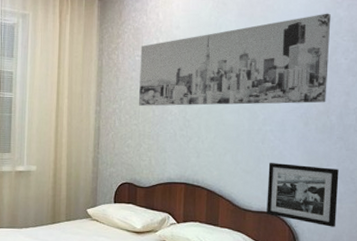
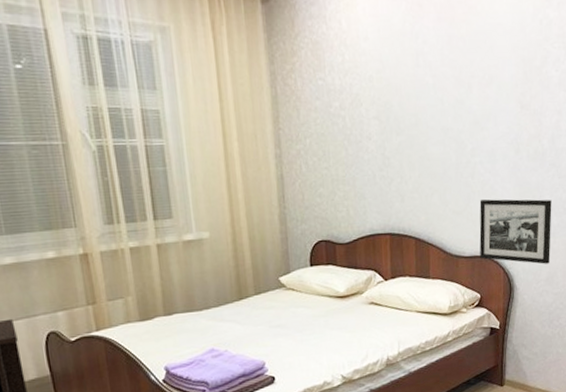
wall art: present [139,13,331,106] -> none [323,14,540,144]

